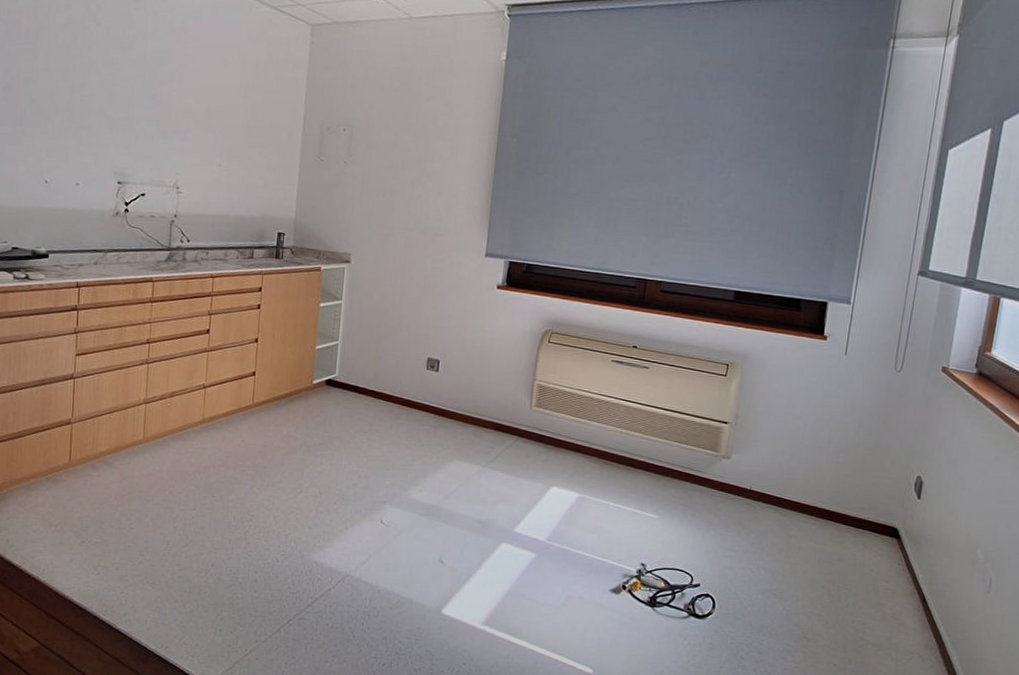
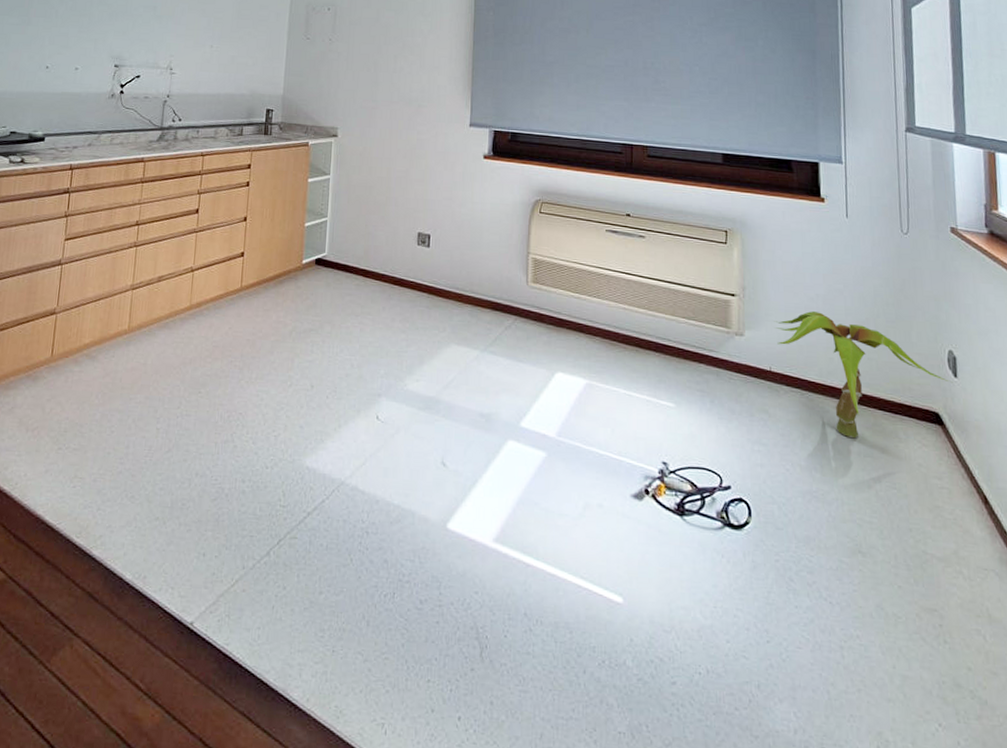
decorative plant: none [760,439,916,547] -> present [774,311,953,438]

